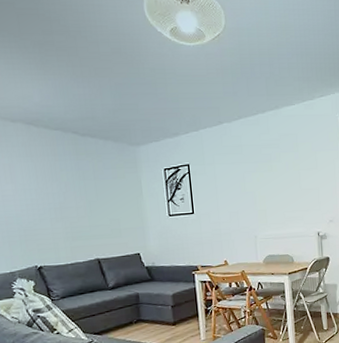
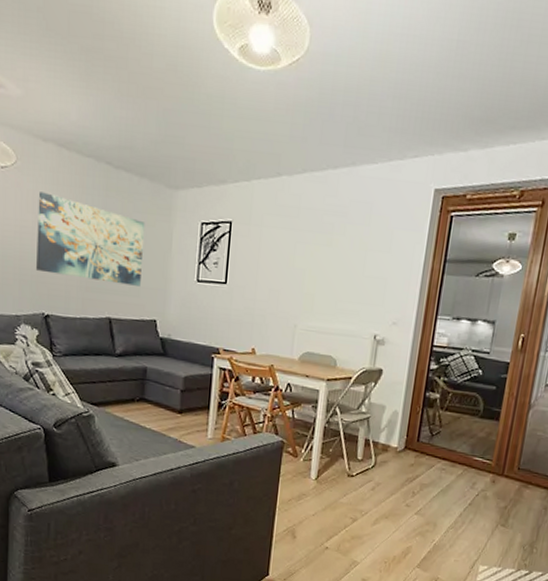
wall art: none [14,164,121,231] -> present [36,192,146,286]

